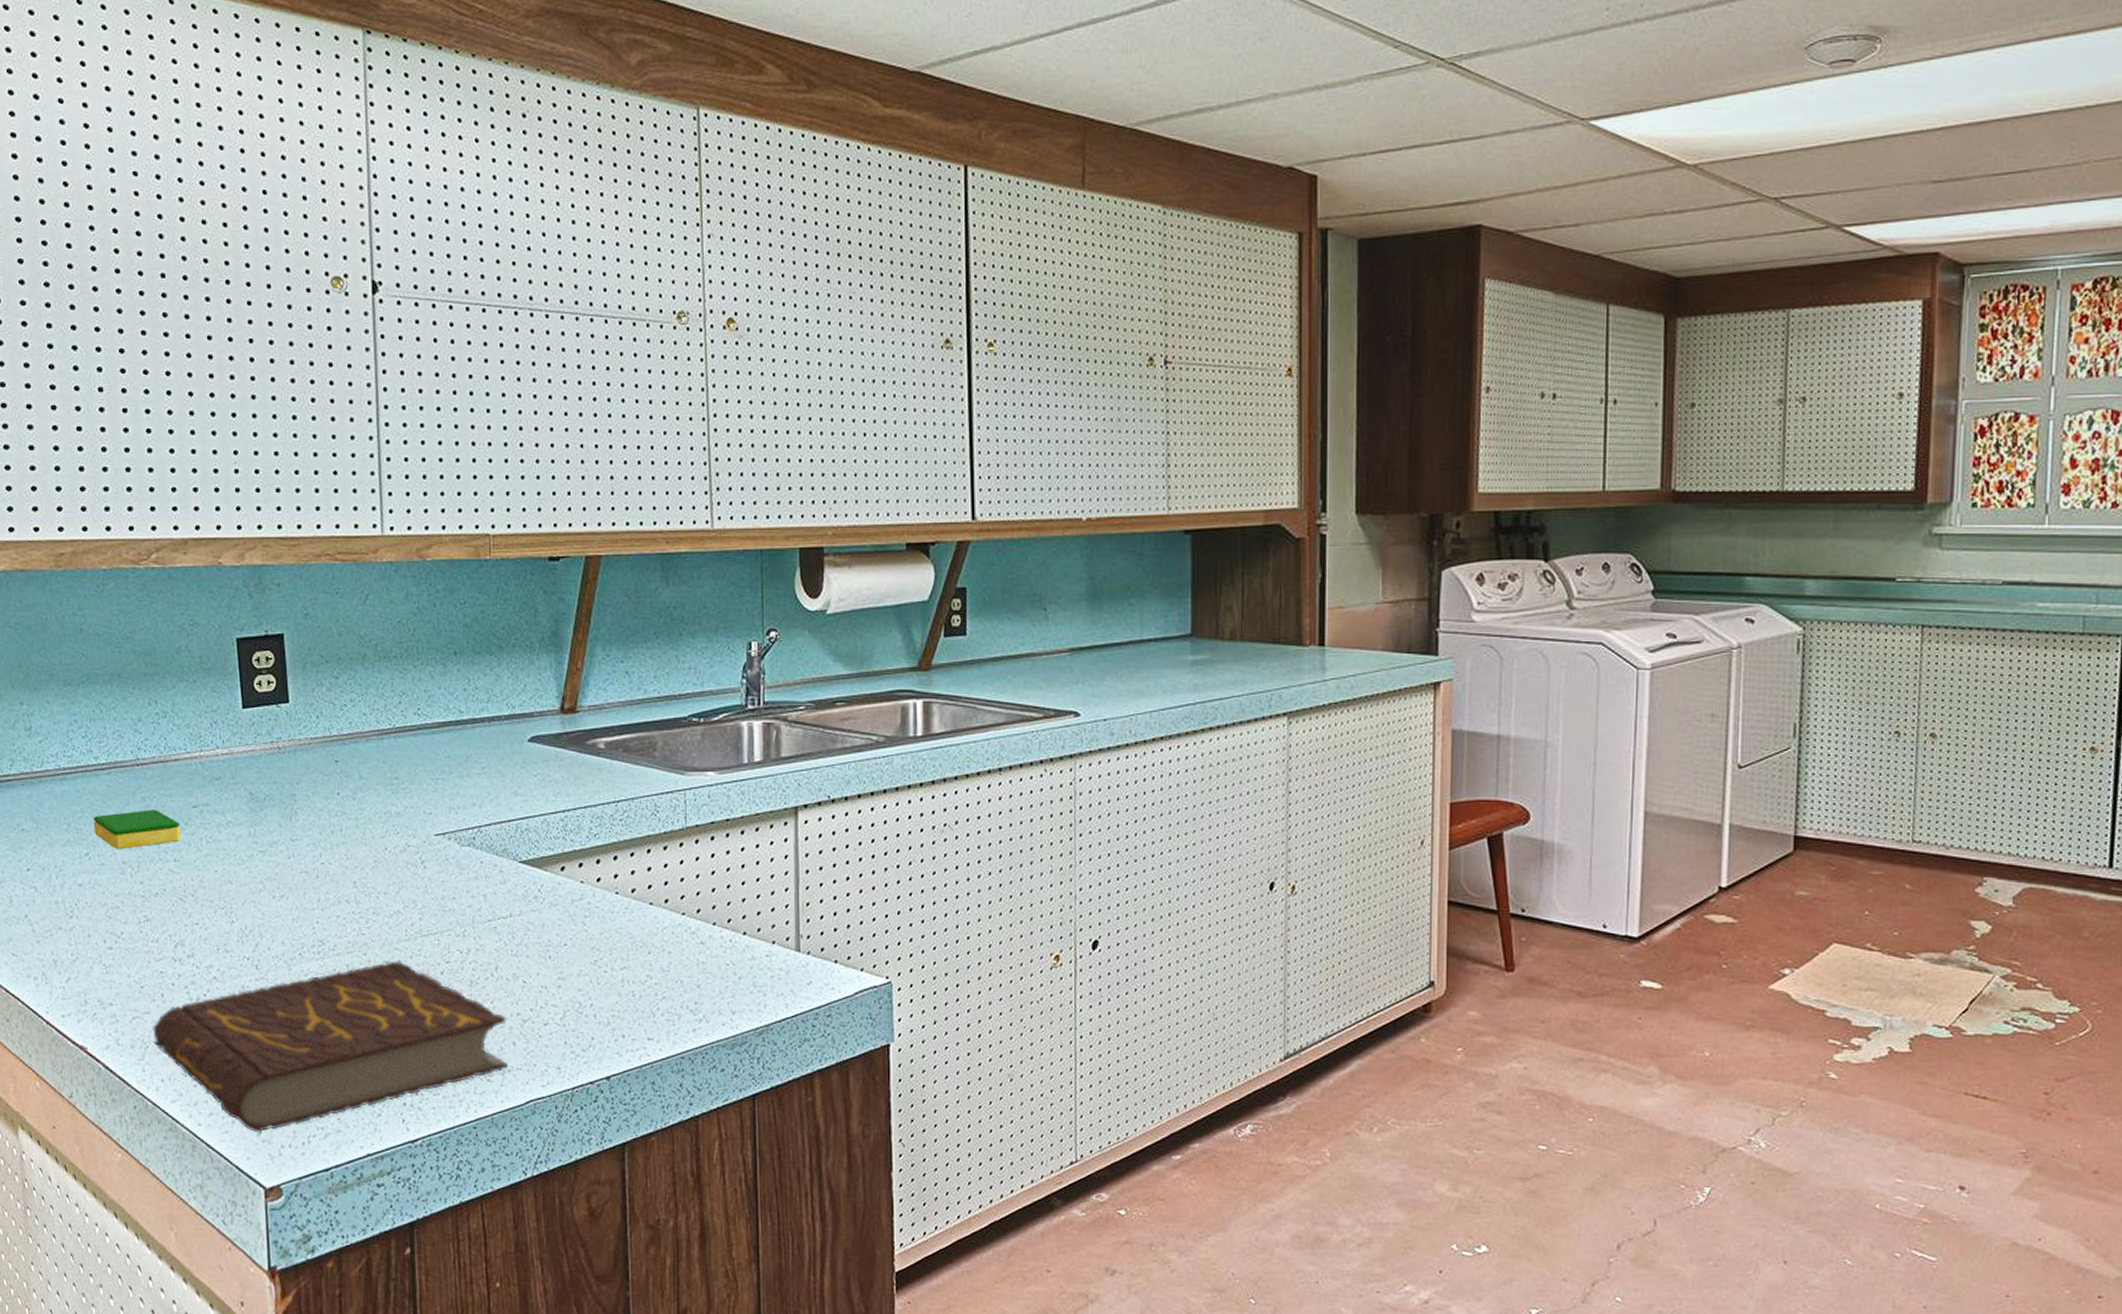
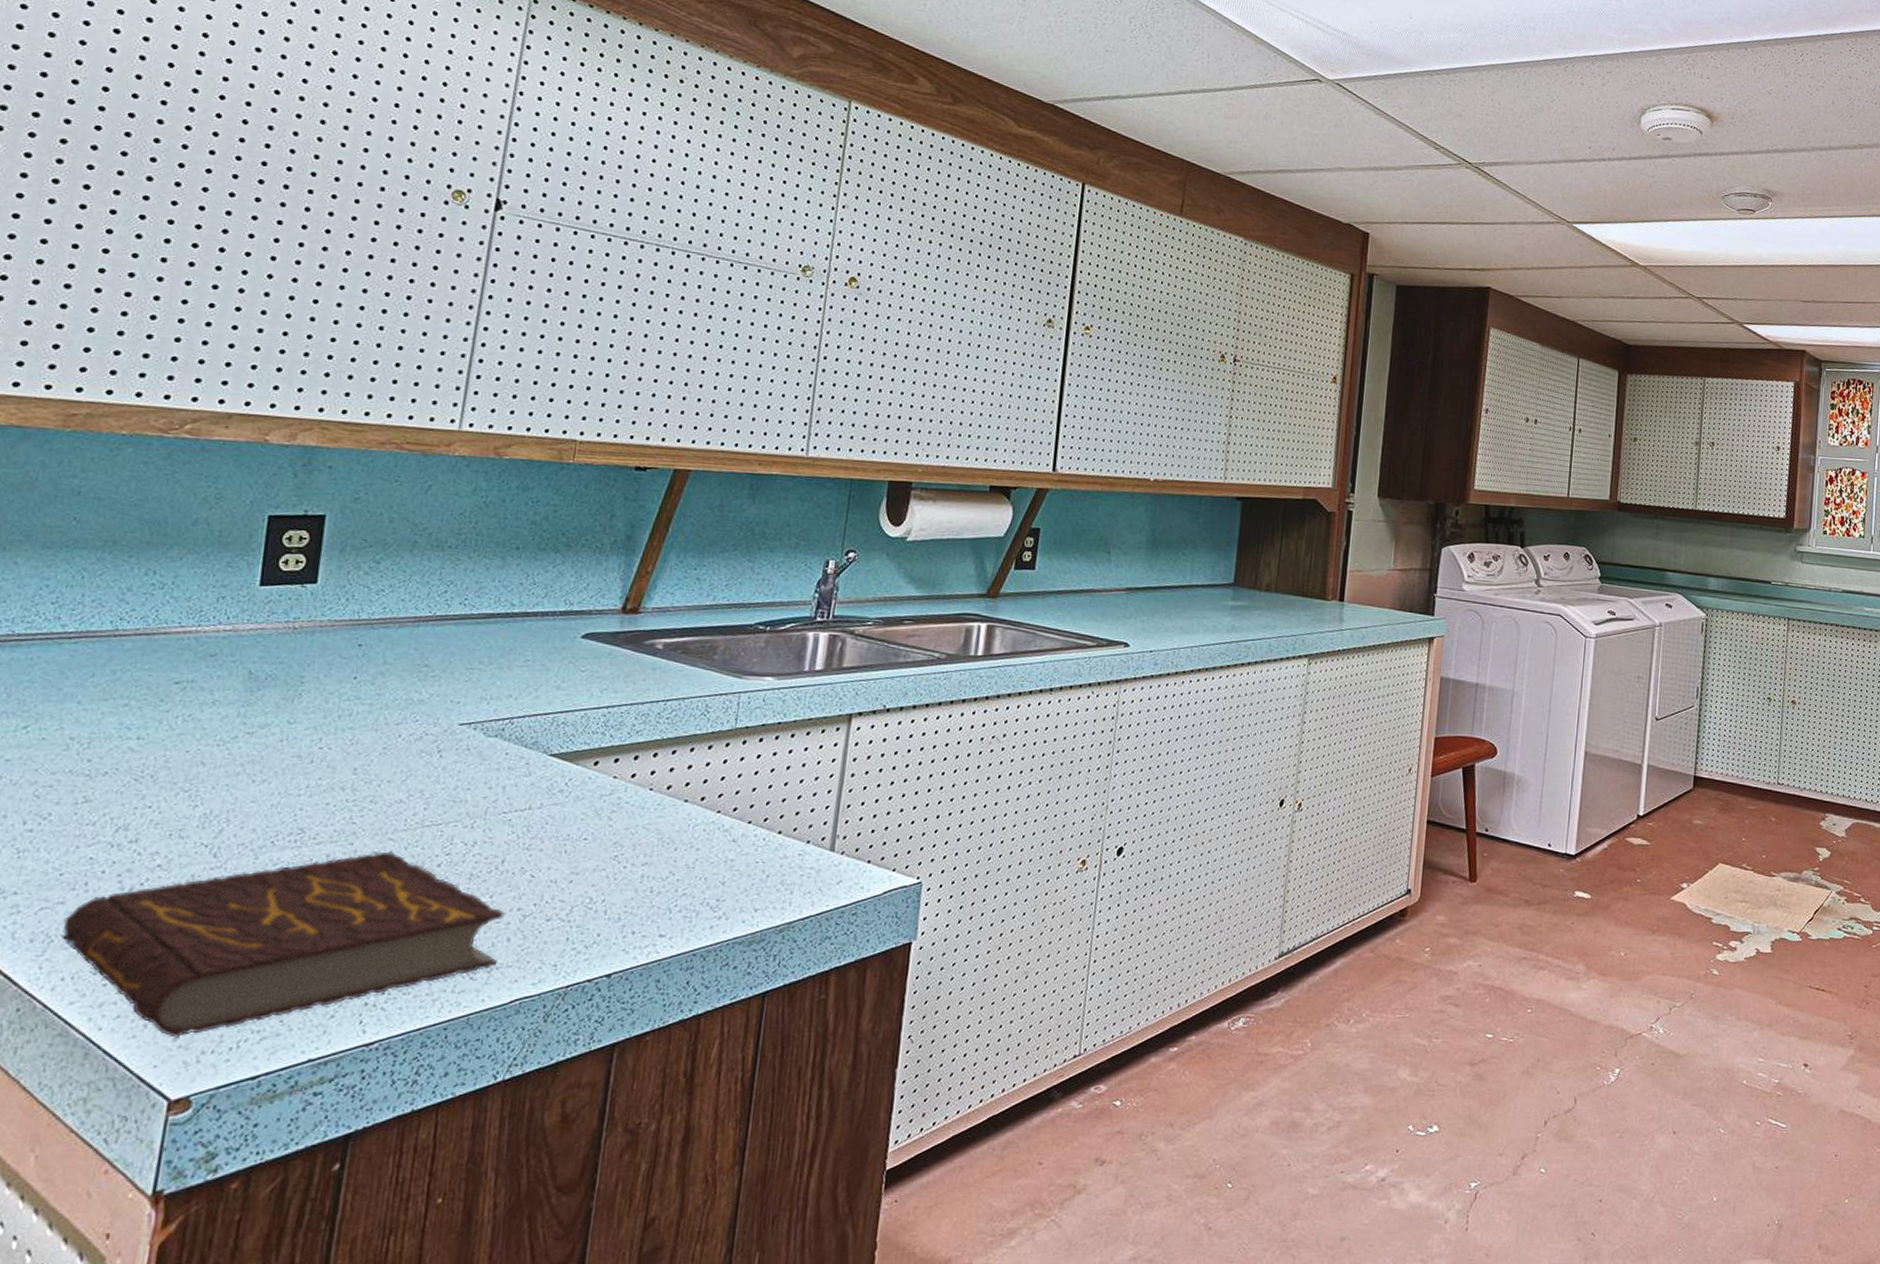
dish sponge: present [93,809,181,850] -> none [40,683,154,725]

